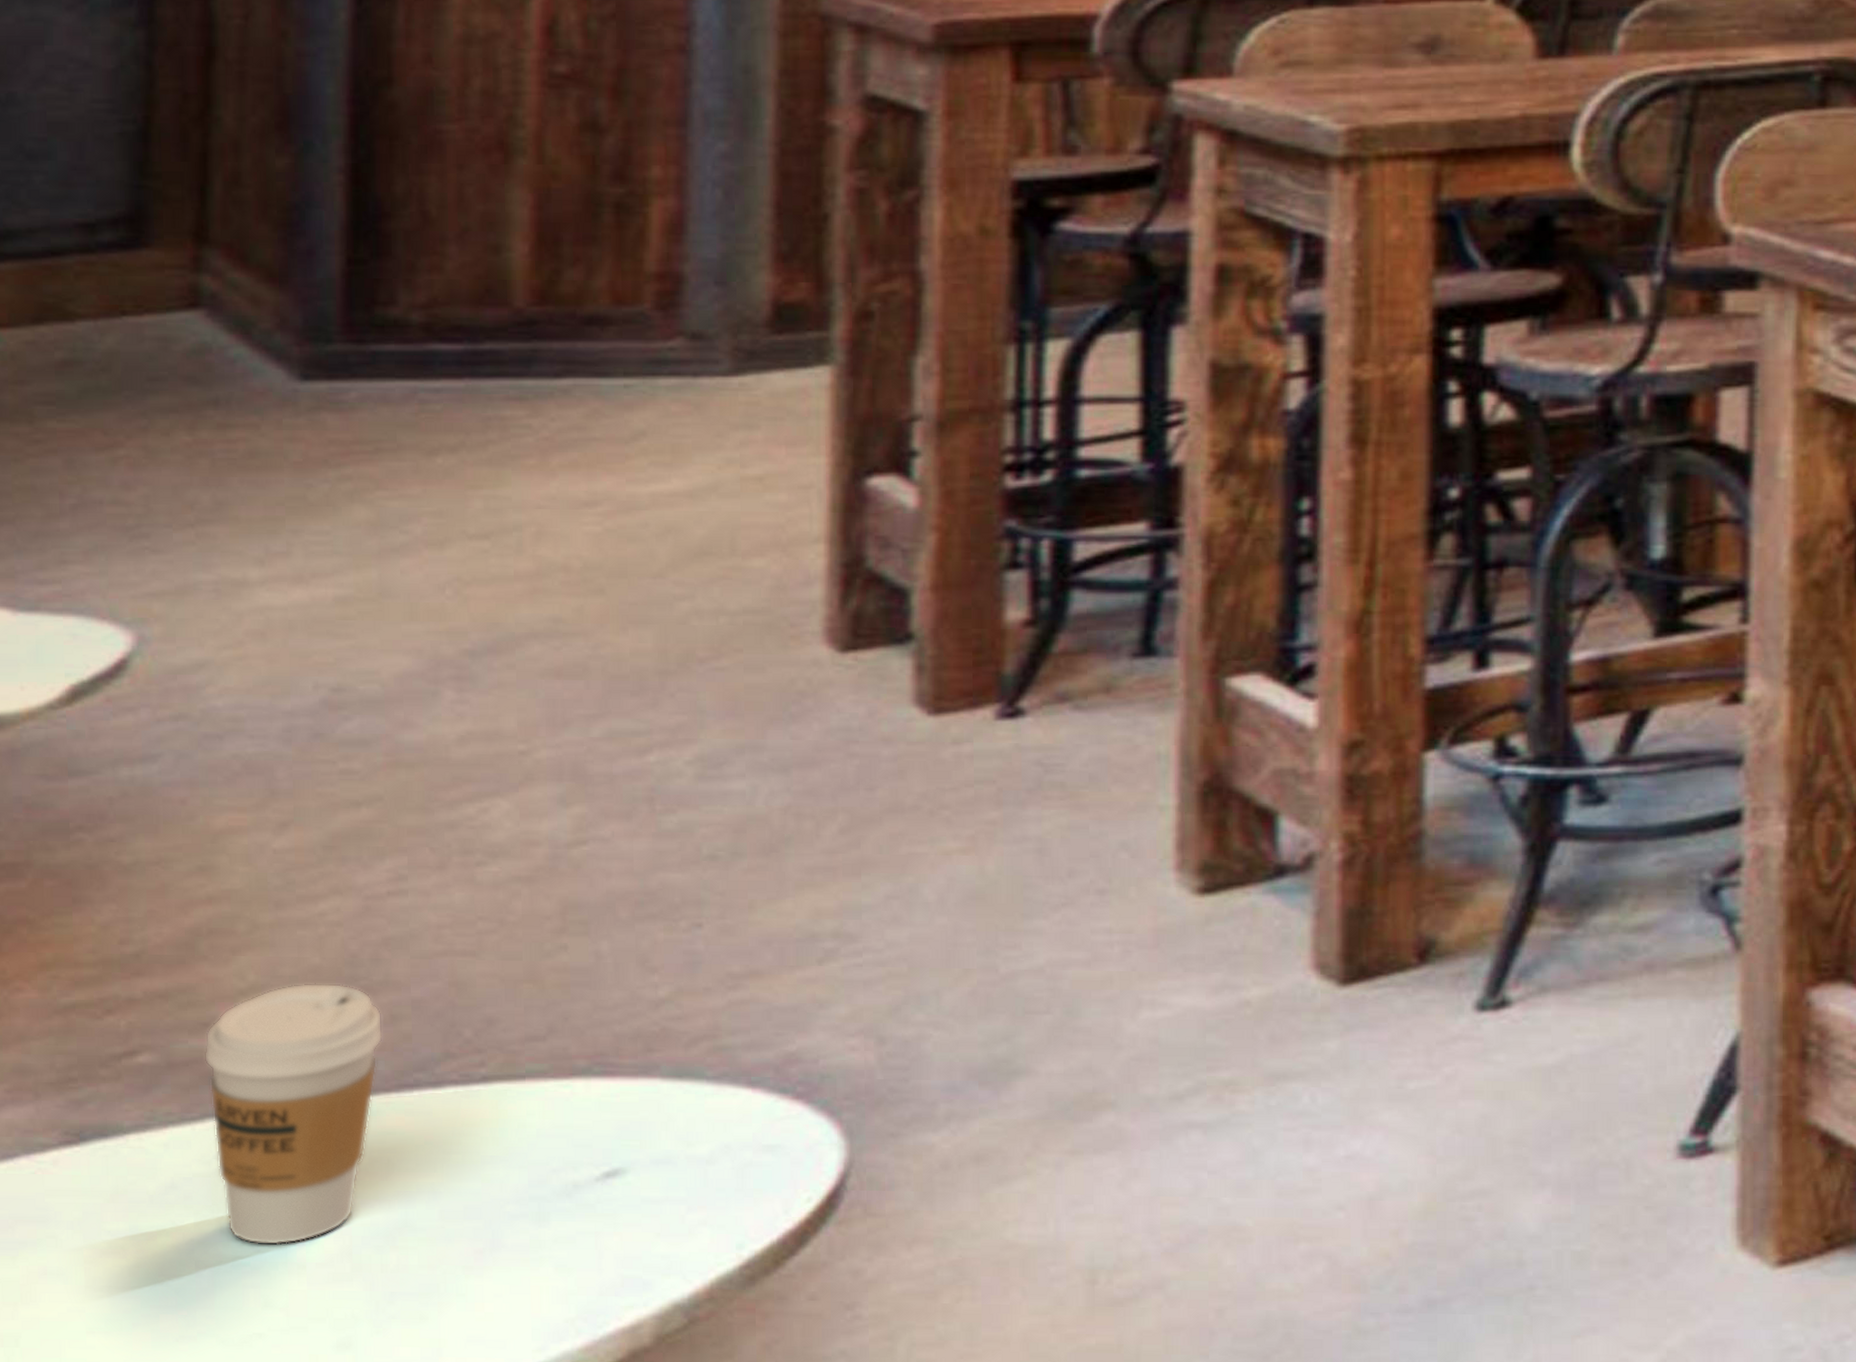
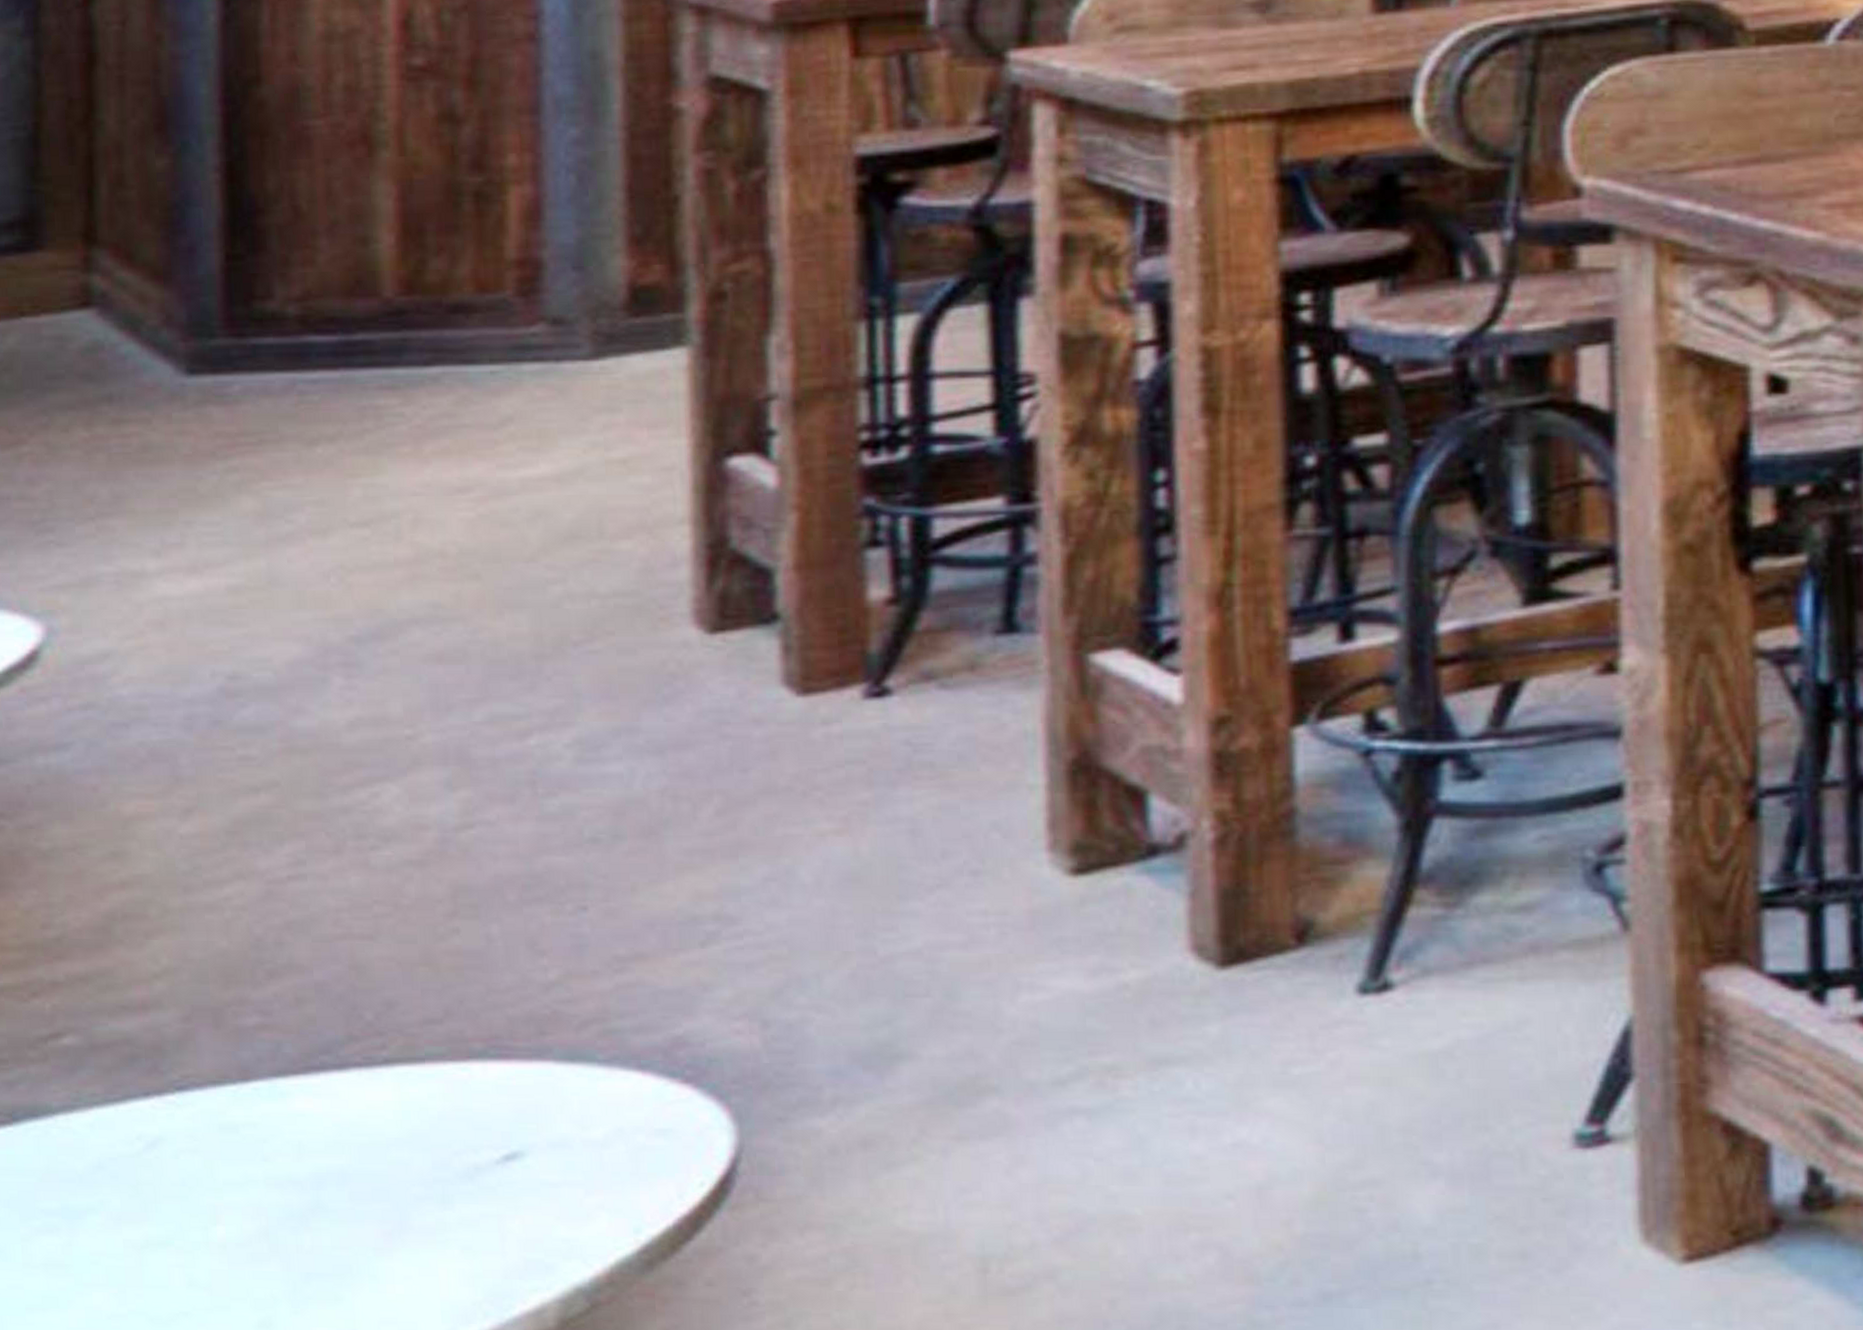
coffee cup: present [204,983,383,1246] -> none [123,966,289,1226]

